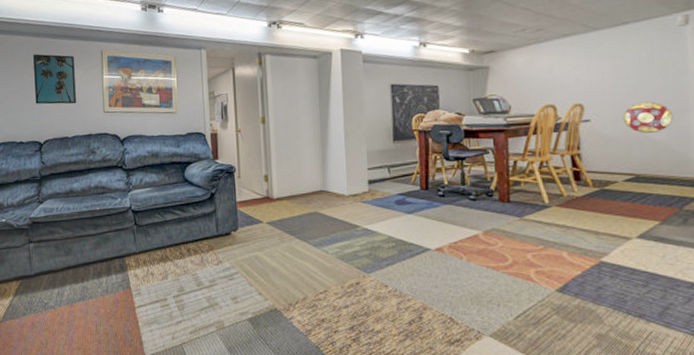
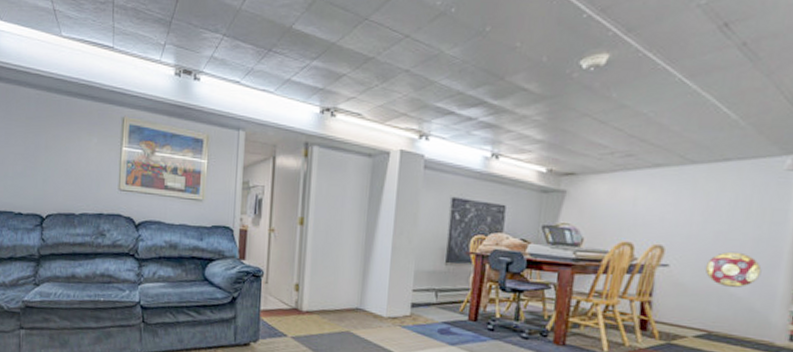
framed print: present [33,54,76,105] -> none [40,112,90,177]

